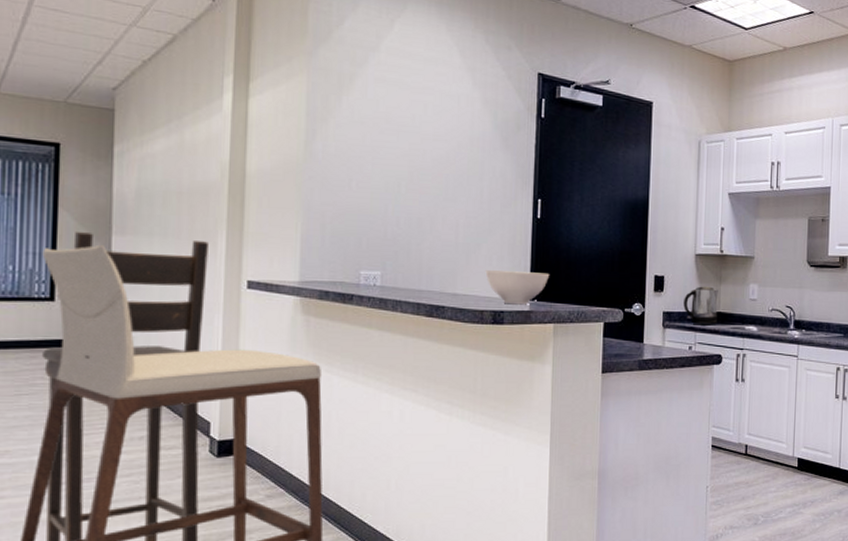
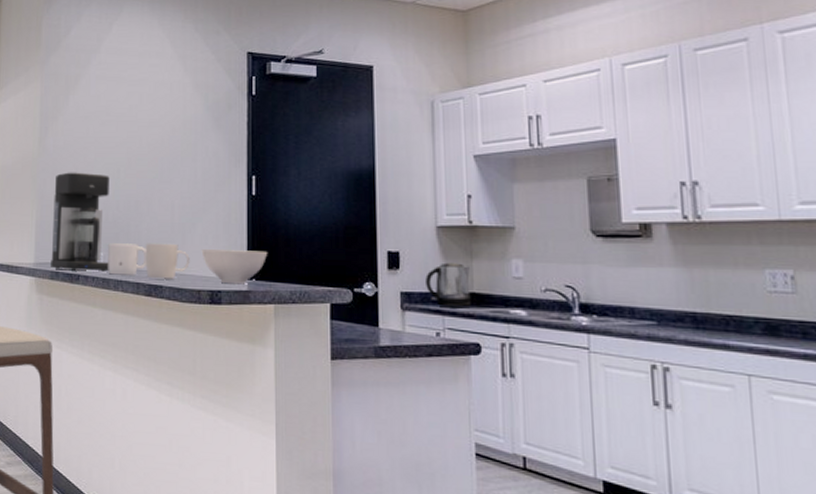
coffee maker: none [319,182,389,292] -> present [51,172,110,272]
mug: none [385,262,428,296] -> present [108,243,146,275]
mug: none [426,262,473,300] -> present [145,243,190,279]

